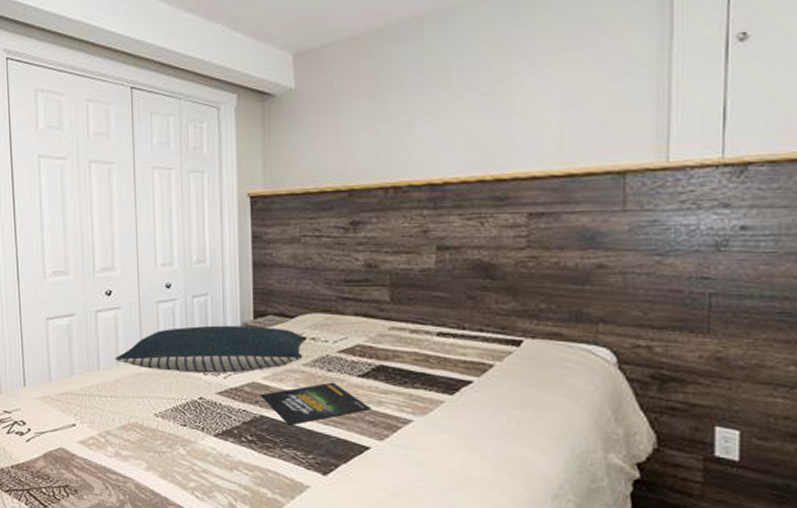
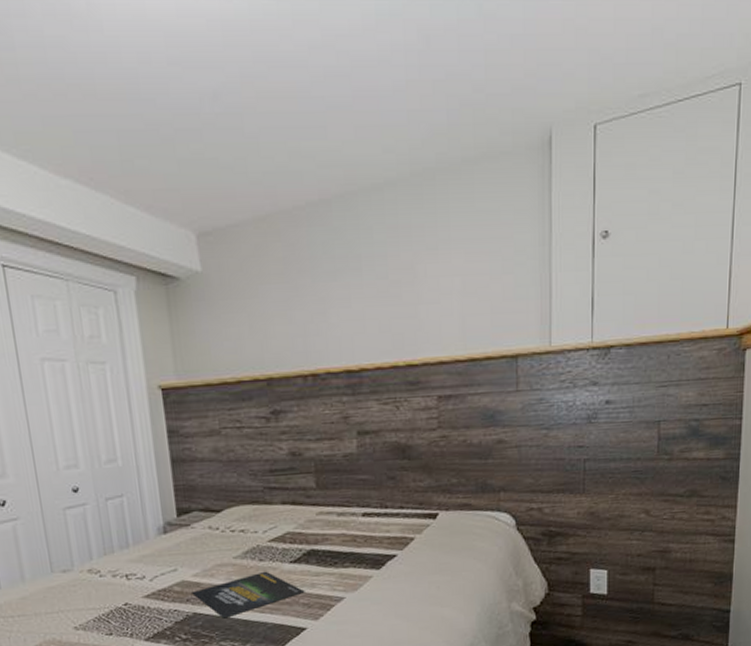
pillow: present [115,325,307,374] -> none [19,523,236,581]

